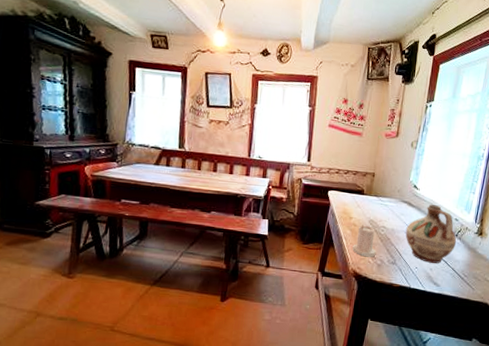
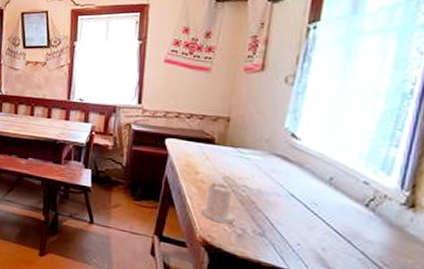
ceramic jug: present [405,204,457,264] -> none [279,159,368,243]

